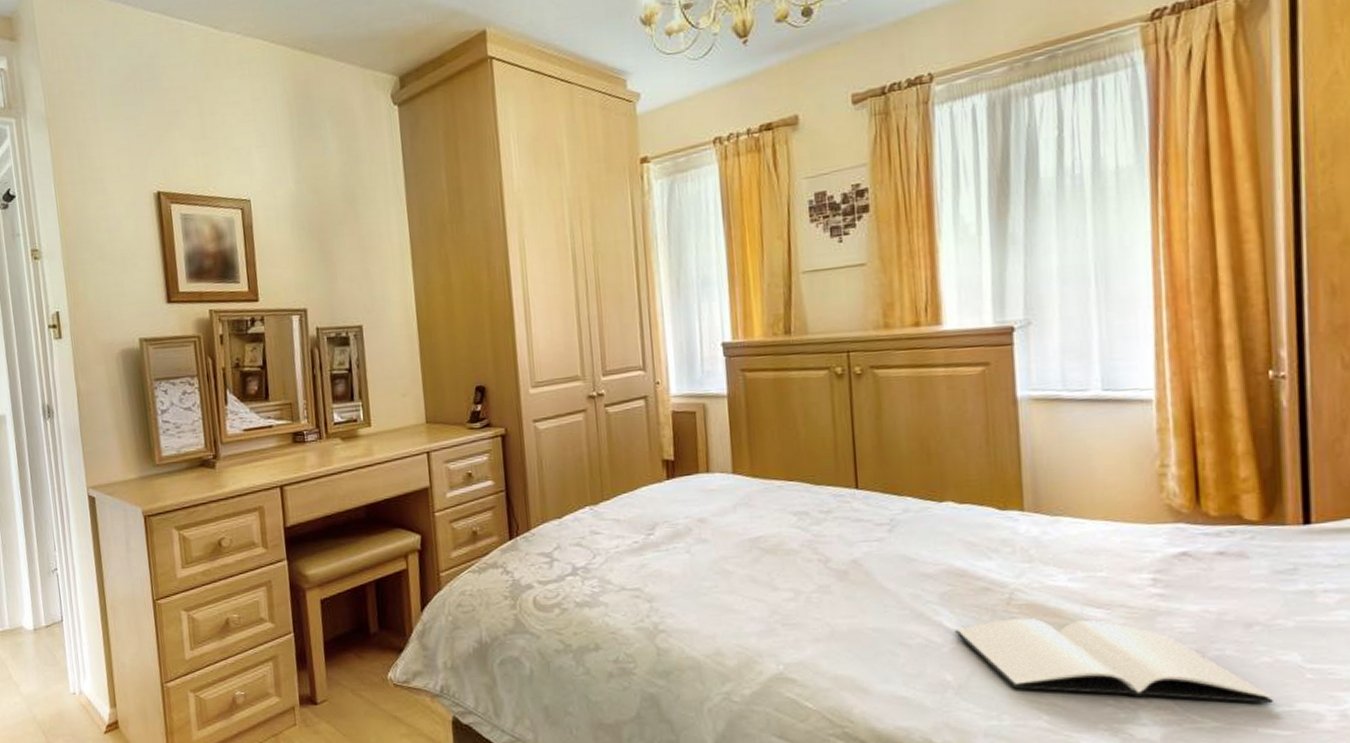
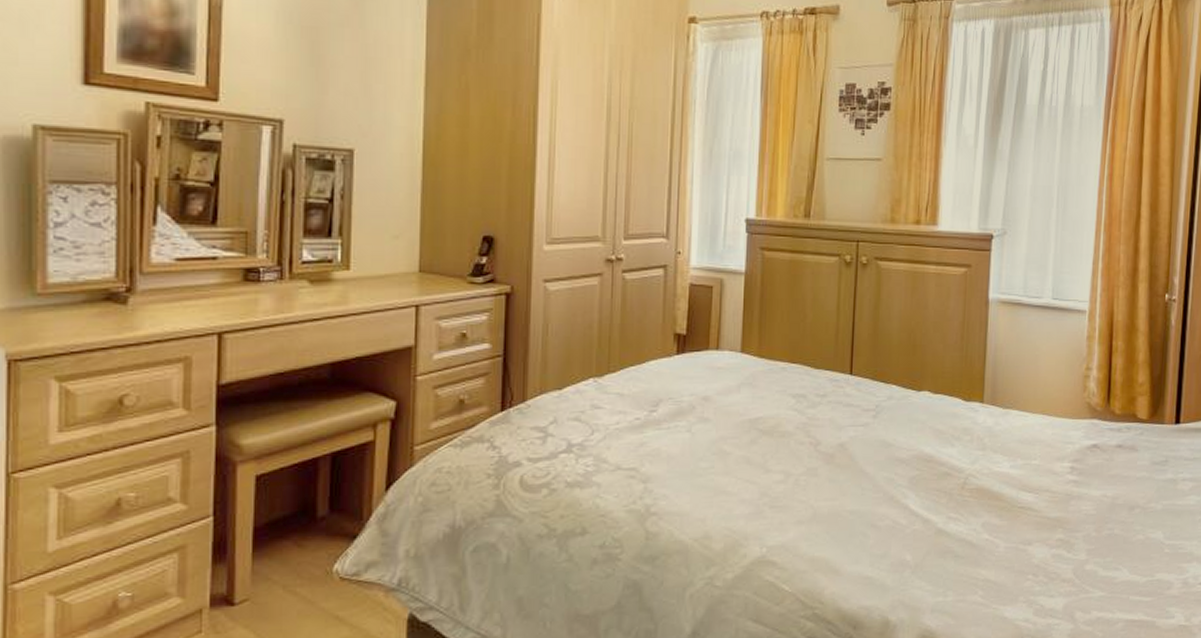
book: present [954,618,1273,704] -> none [917,501,1142,575]

